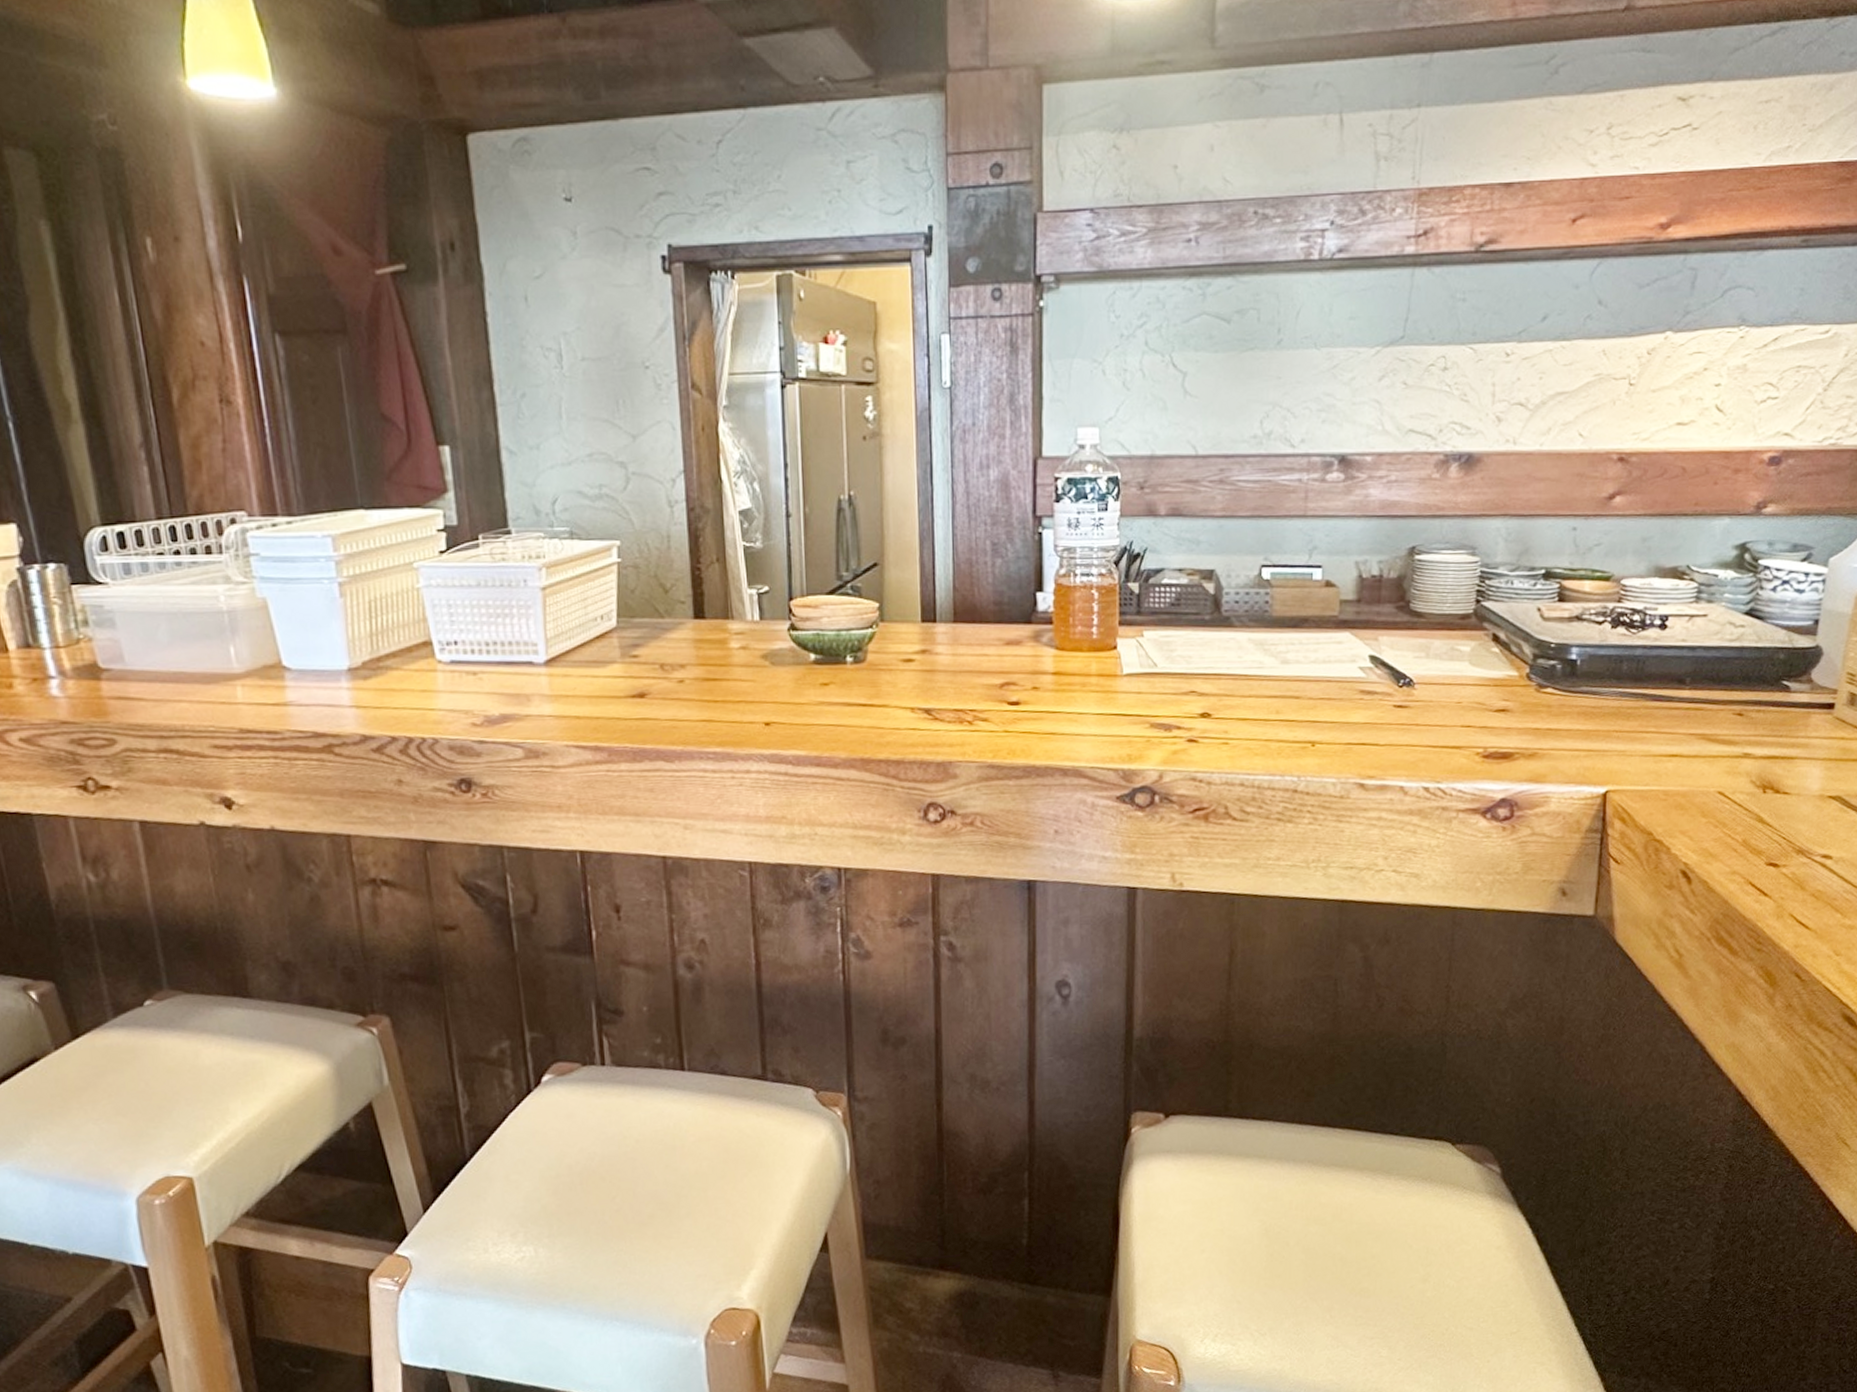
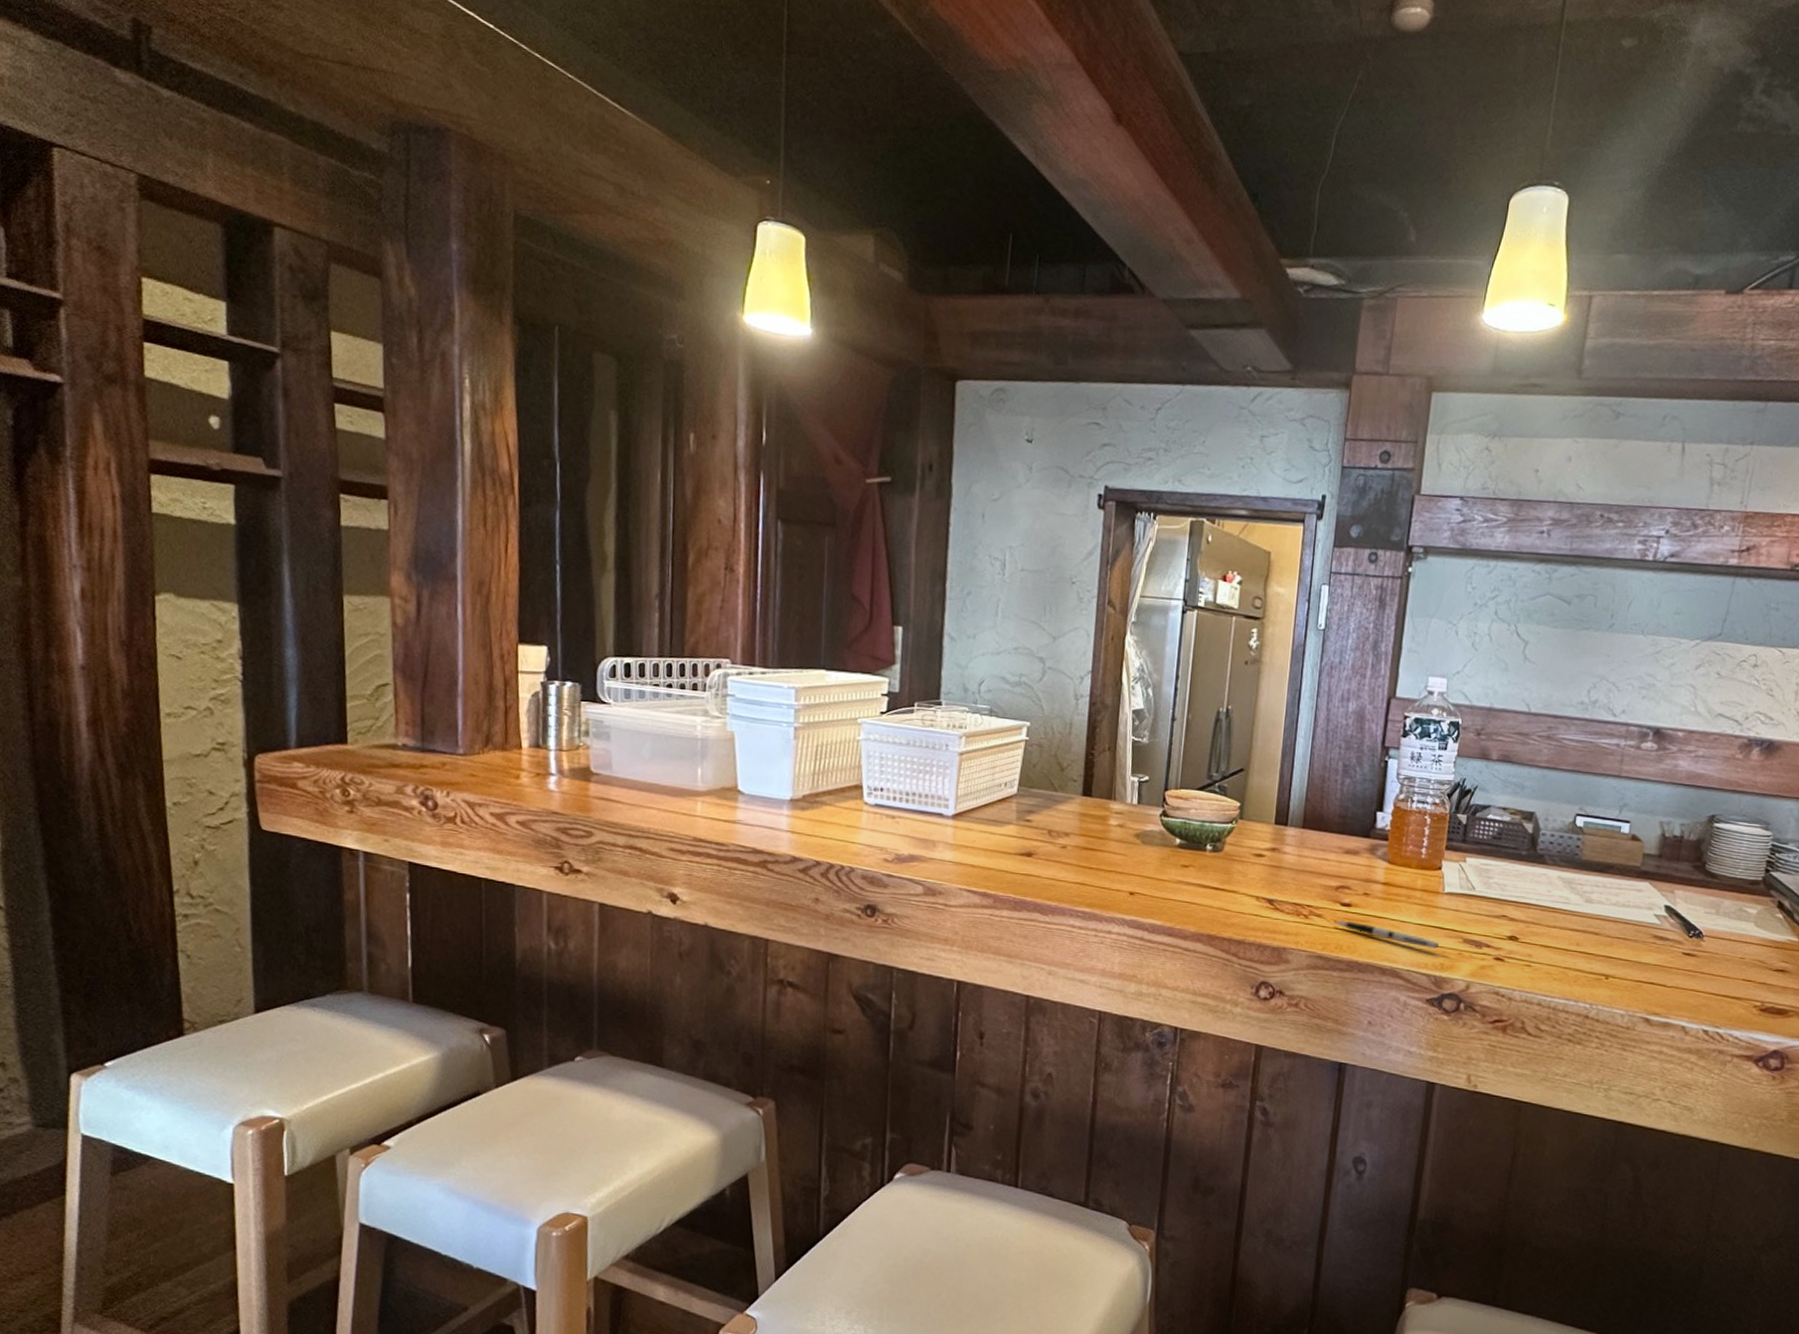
pen: none [1002,720,1123,739] -> present [1334,921,1439,949]

